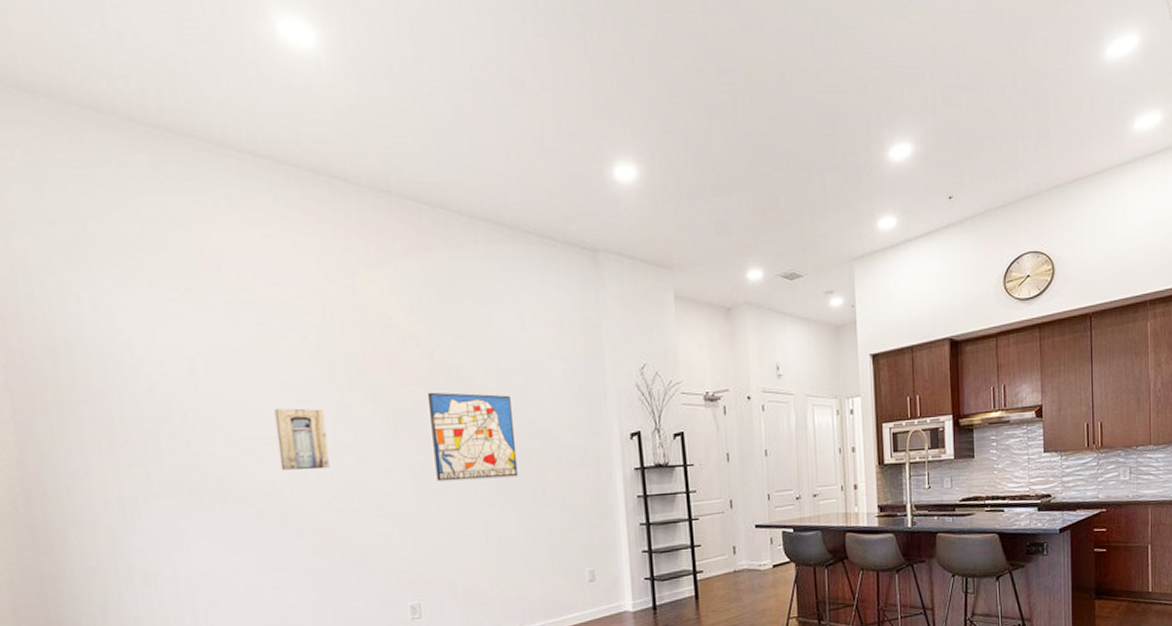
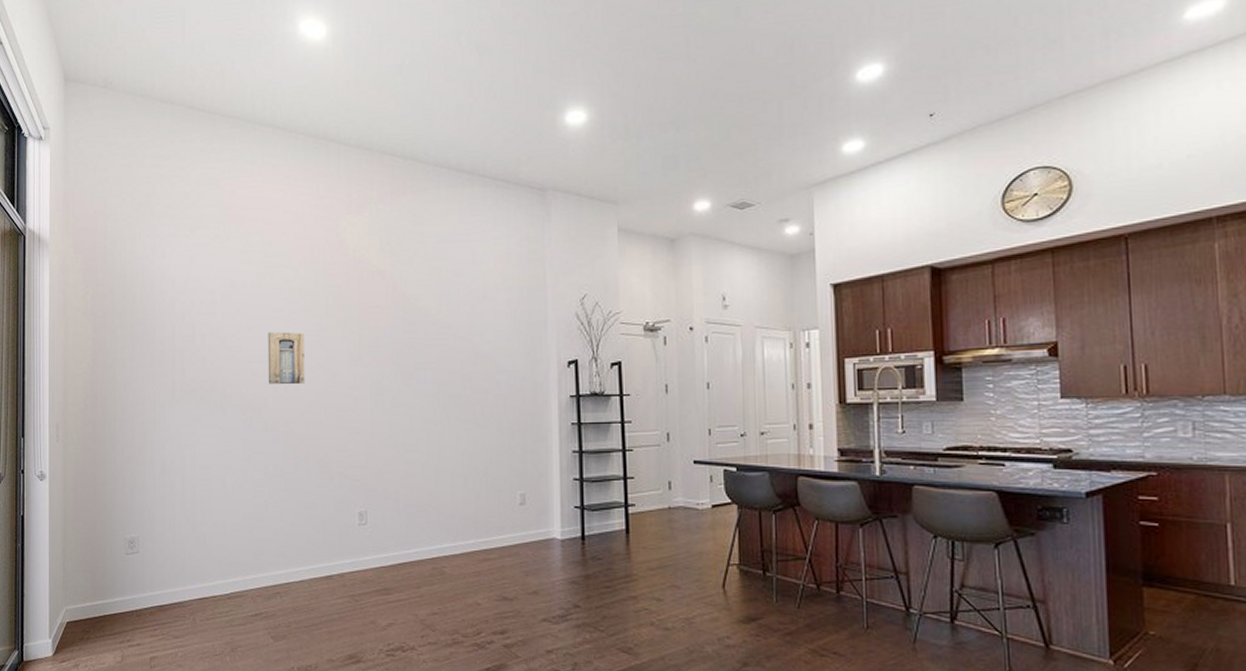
wall art: present [428,392,519,482] -> none [389,319,461,400]

